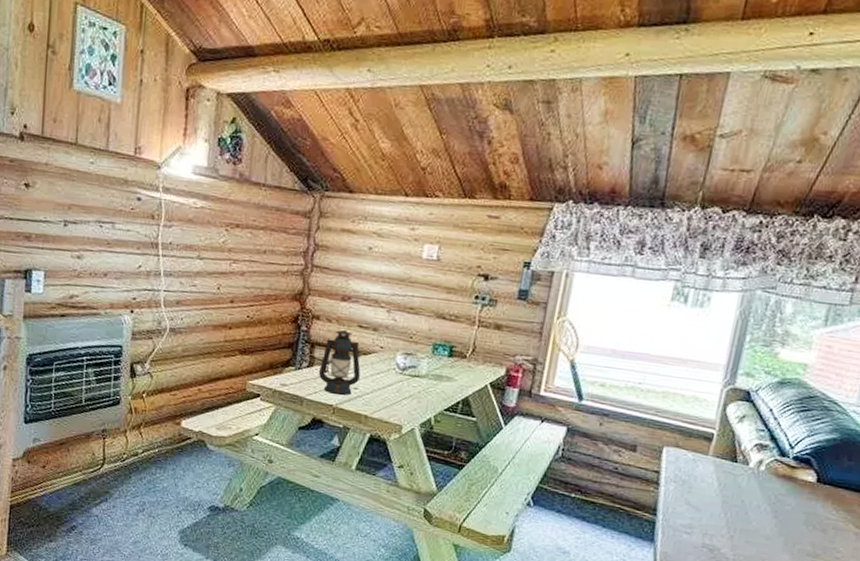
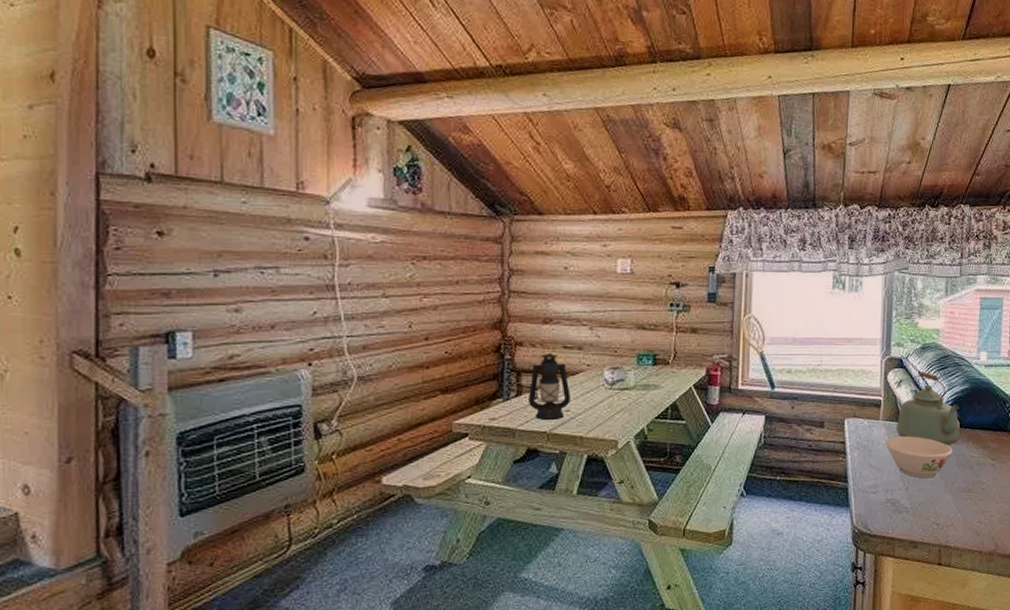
bowl: none [711,477,802,532] -> present [886,436,952,479]
kettle: none [729,410,821,500] -> present [897,372,961,446]

